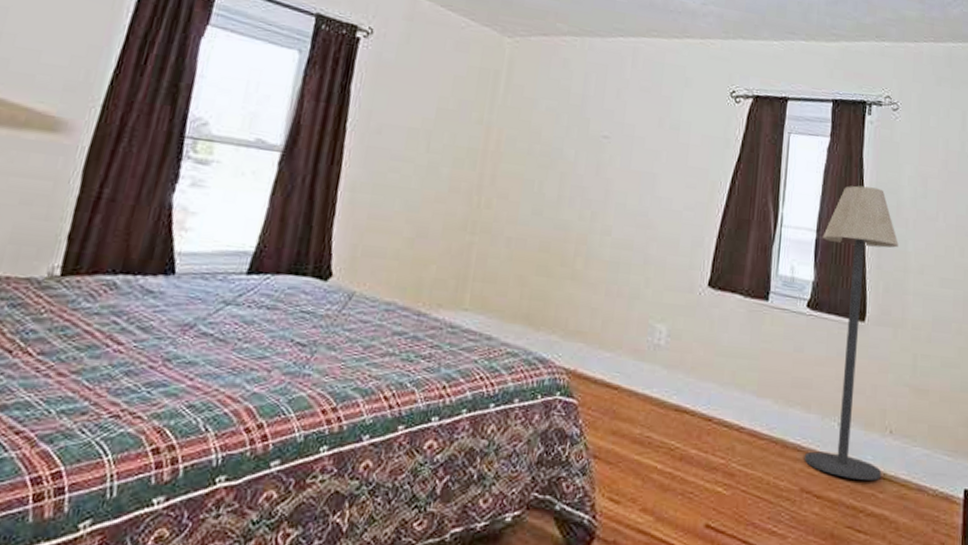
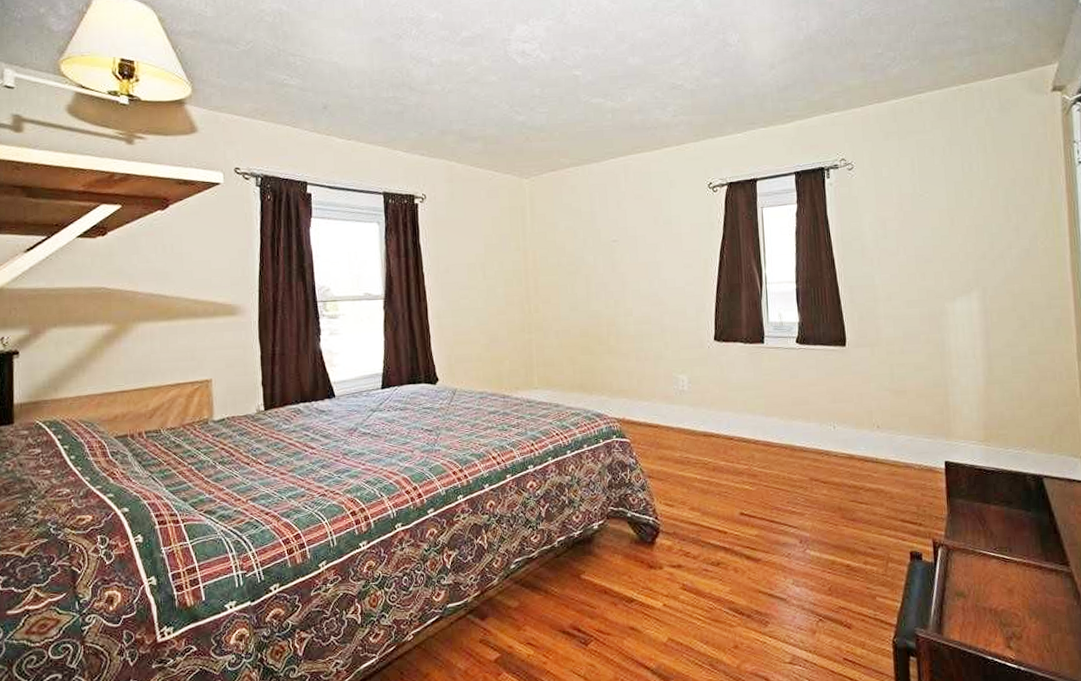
floor lamp: present [804,185,899,481] -> none [801,238,874,466]

